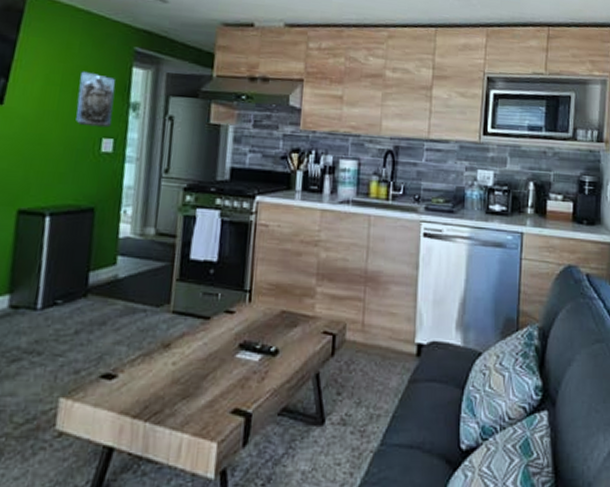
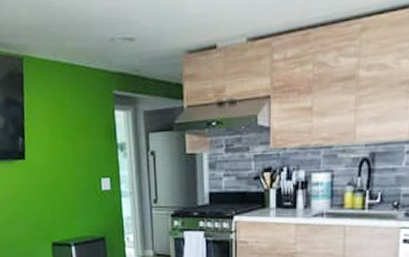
wall sculpture: present [76,71,115,128] -> none [75,121,107,170]

